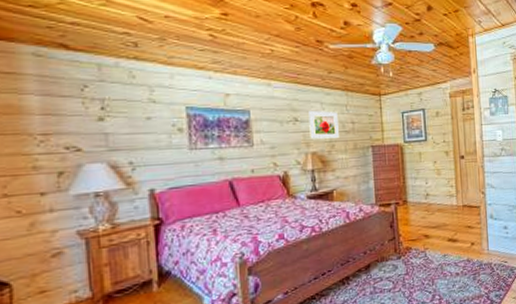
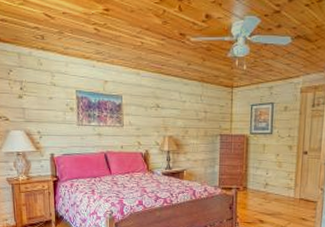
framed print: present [308,110,339,140] -> none [168,98,193,126]

